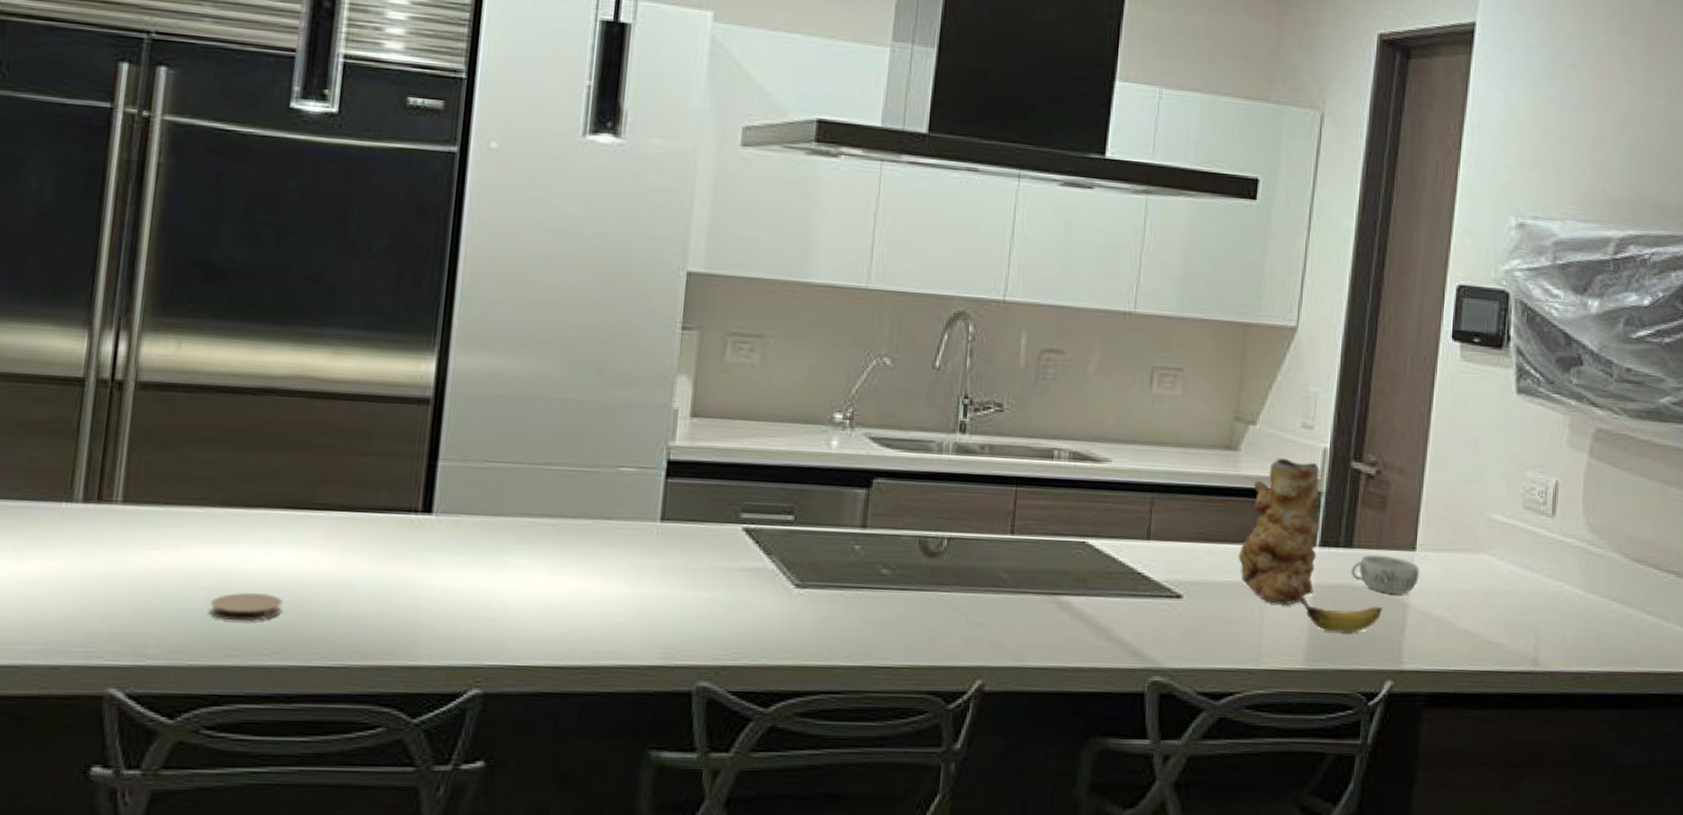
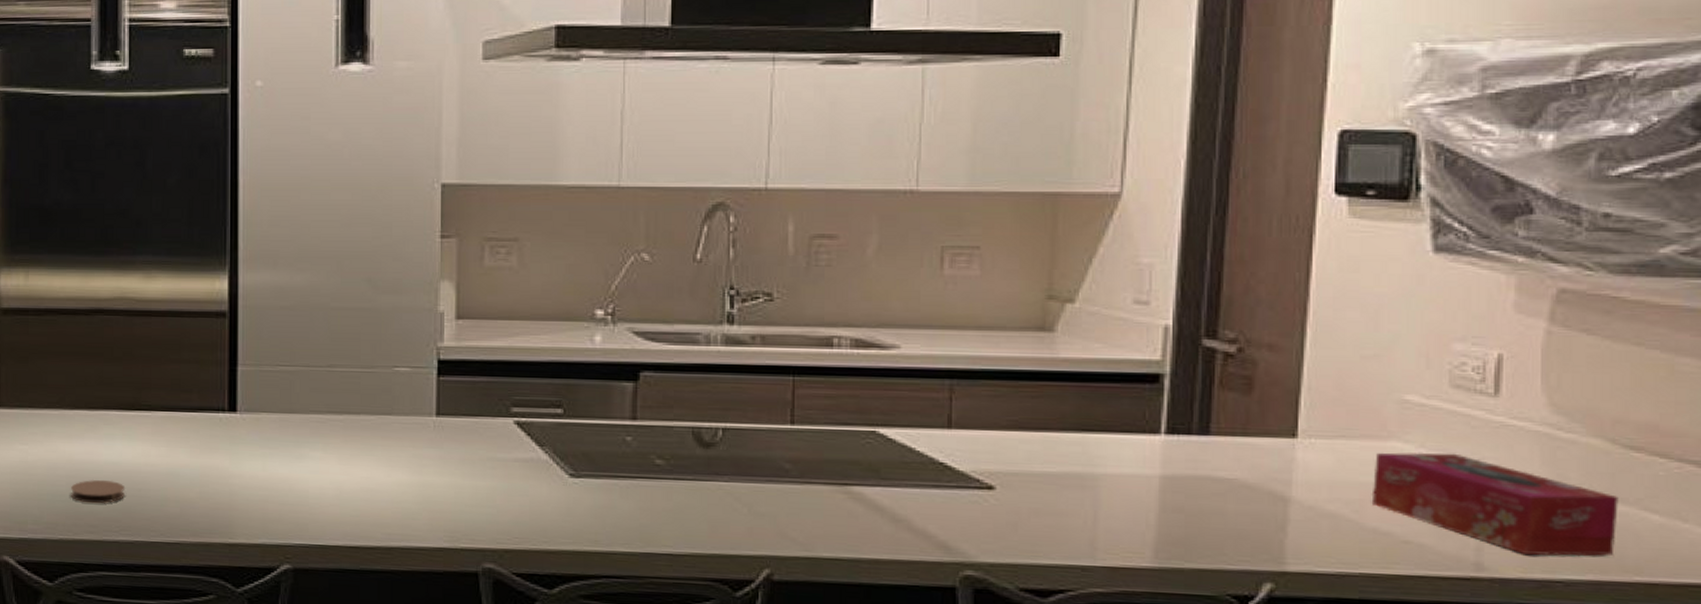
vase: present [1238,457,1320,605] -> none [1061,337,1164,498]
banana: present [1300,599,1382,634] -> none [1144,491,1254,530]
decorative bowl: present [1351,554,1419,594] -> none [1209,442,1303,487]
tissue box: none [1466,563,1628,652] -> present [1373,452,1618,557]

